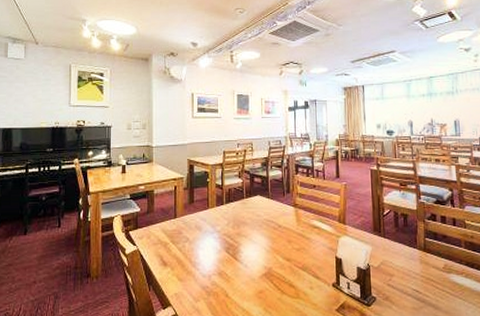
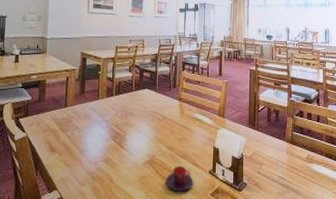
teacup: none [285,279,316,307] -> present [165,166,193,192]

